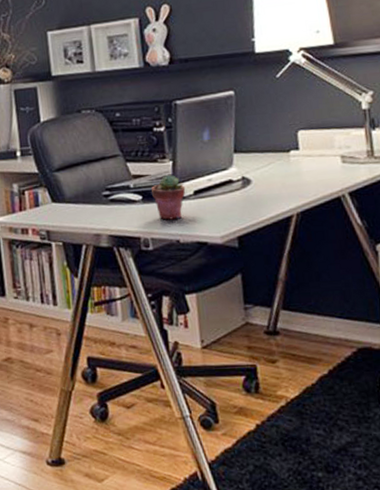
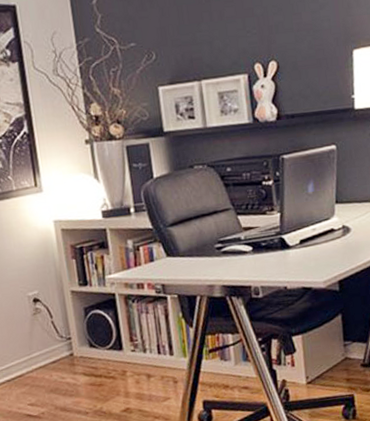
potted succulent: present [151,174,186,220] -> none [261,225,293,269]

